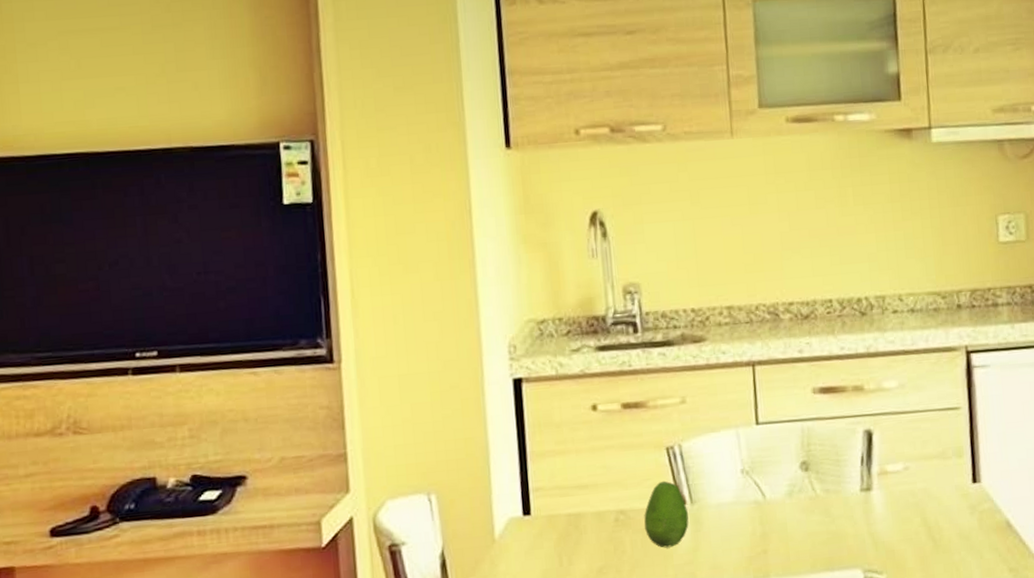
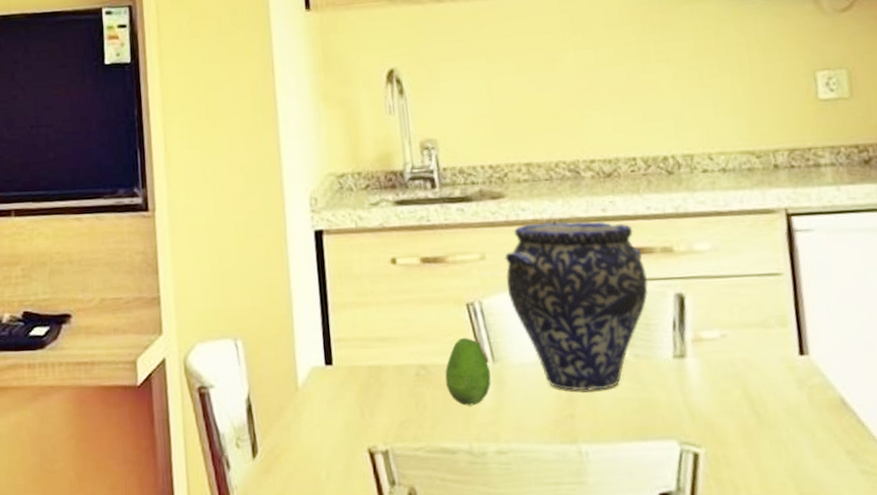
vase: none [704,362,840,528] -> present [504,221,649,391]

